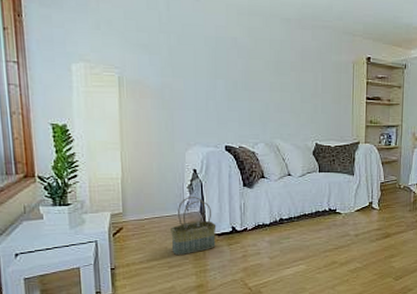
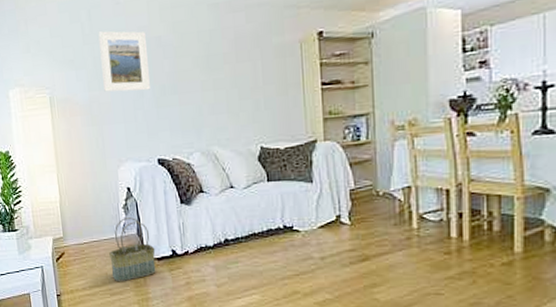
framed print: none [176,23,223,84] -> present [98,30,150,92]

